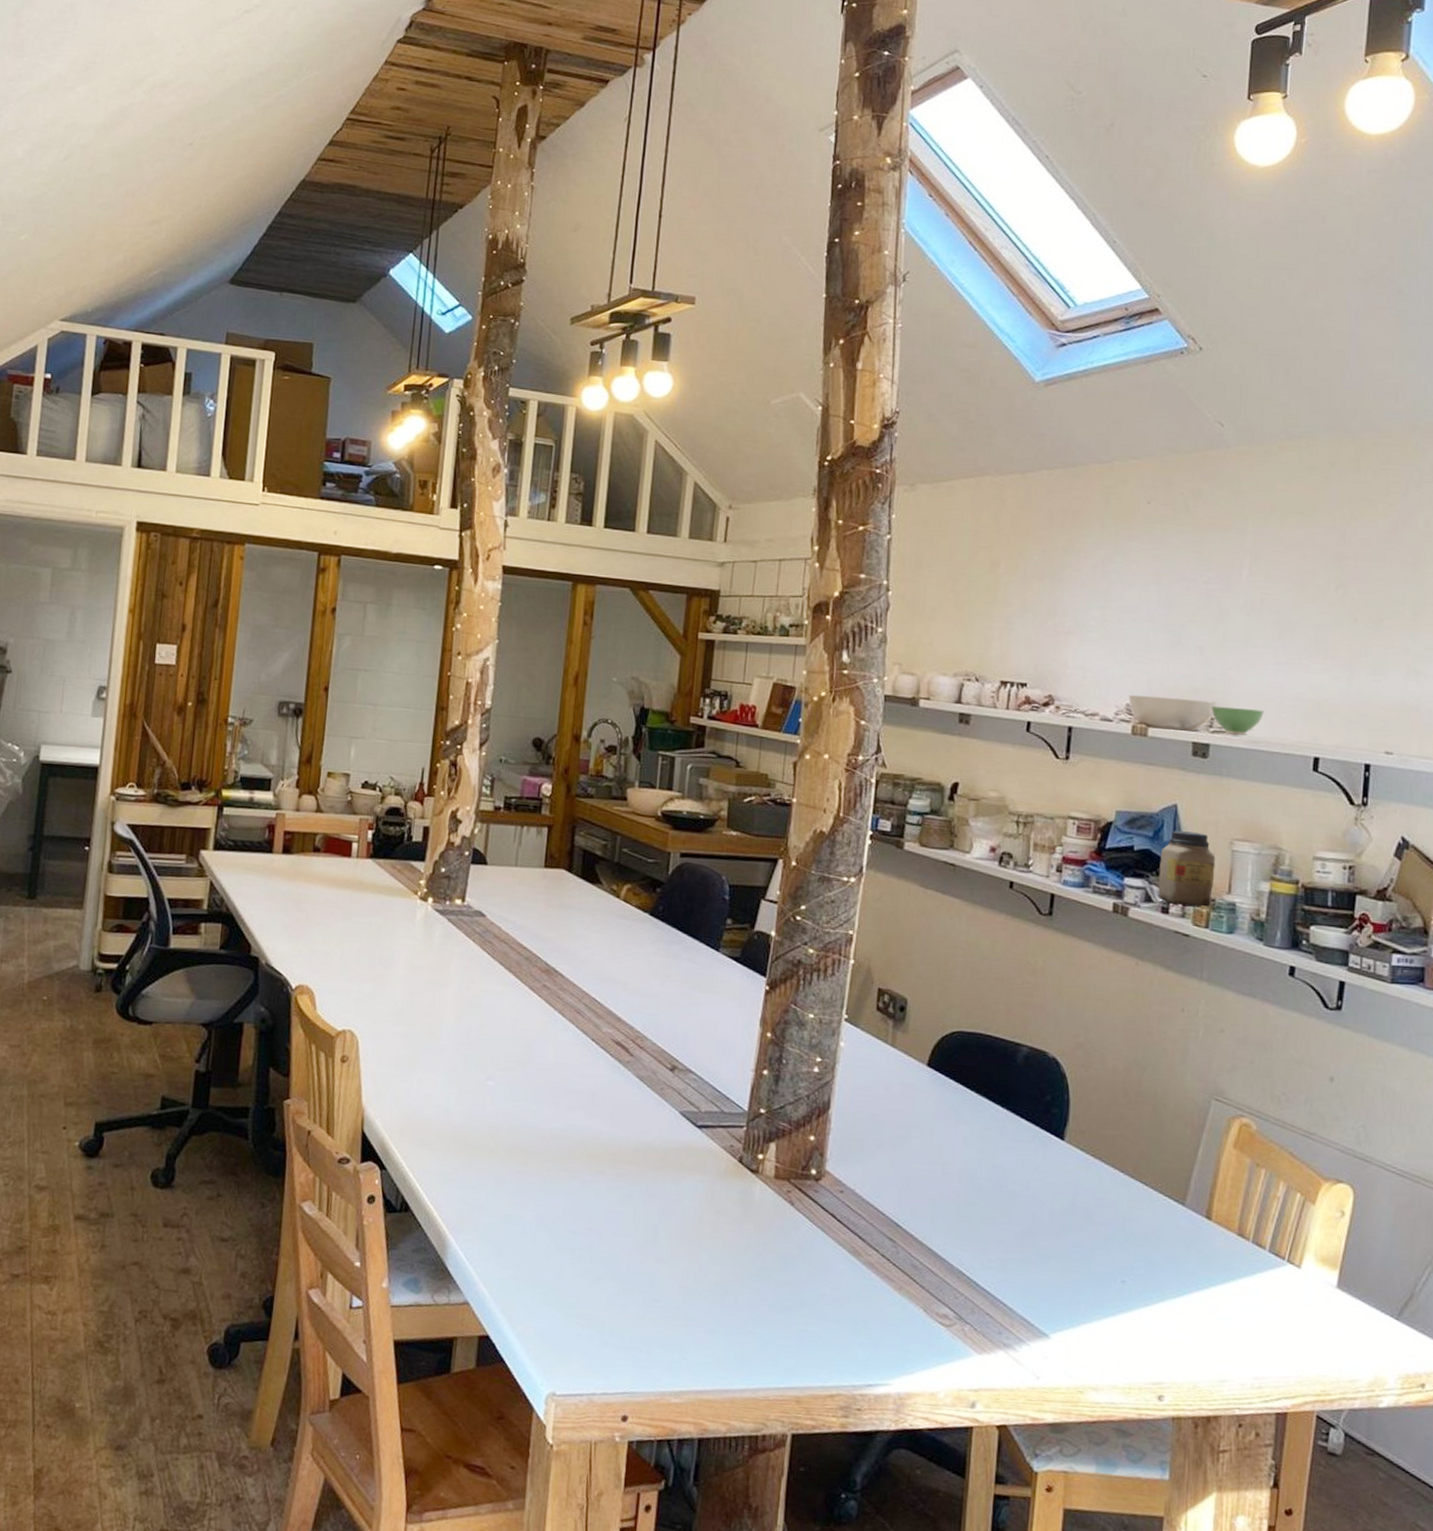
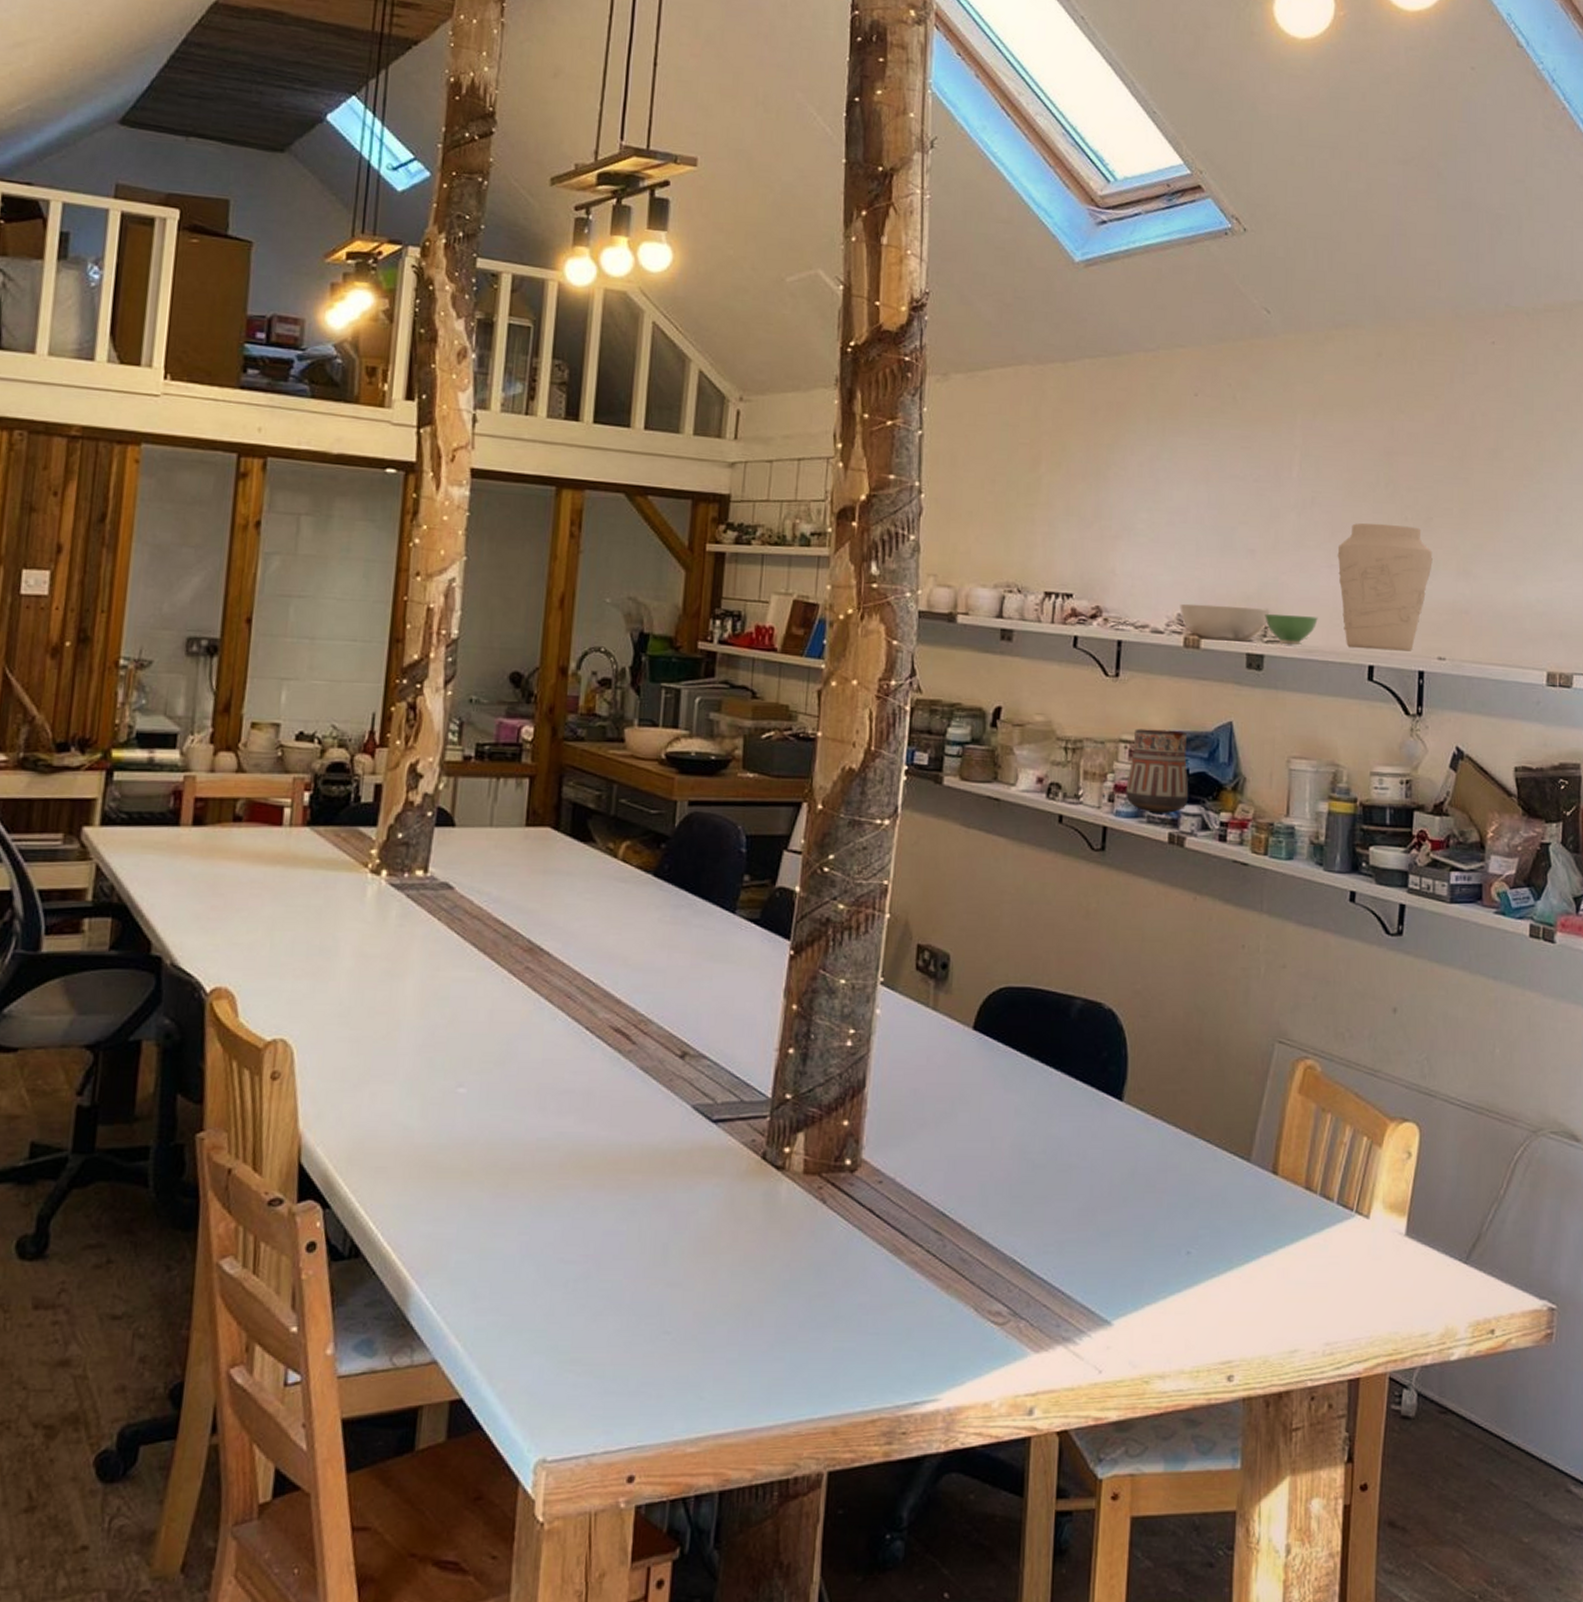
ceramic vessel: none [1073,807,1134,885] -> present [1126,728,1189,813]
jar: present [1158,831,1216,907] -> none [1215,750,1273,832]
vase: none [1285,623,1383,745] -> present [1337,522,1433,651]

